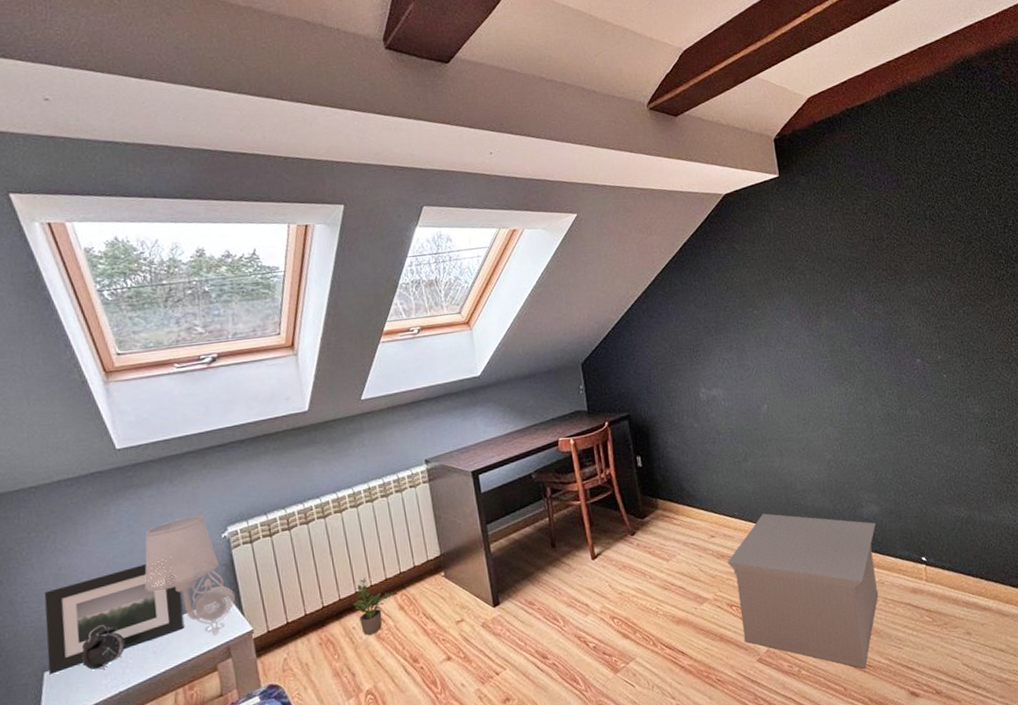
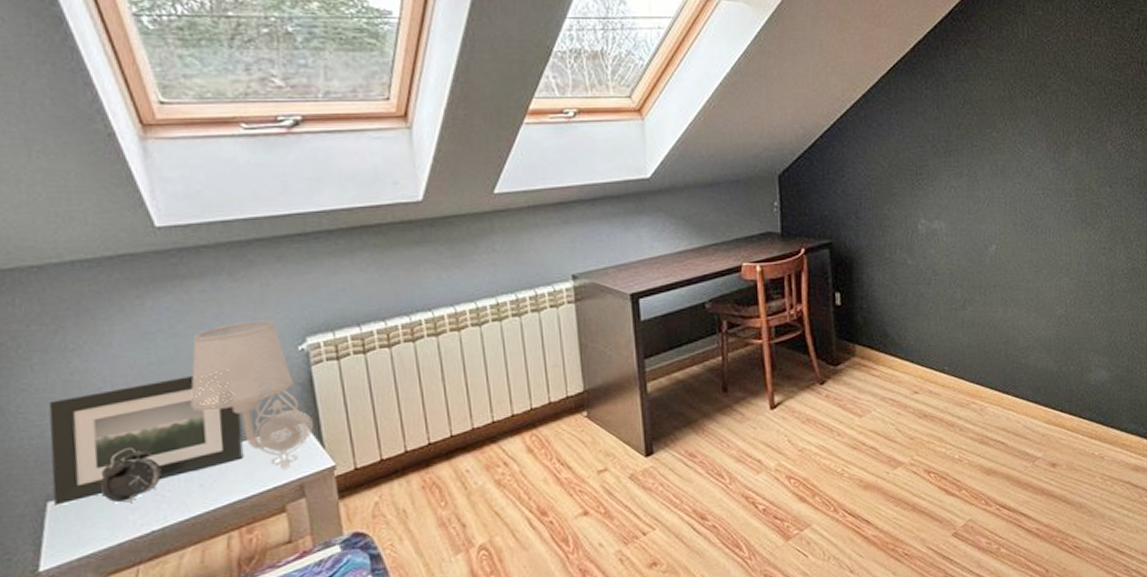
potted plant: present [353,577,398,635] -> none [468,411,527,480]
storage box: present [727,513,879,670] -> none [929,370,1103,551]

